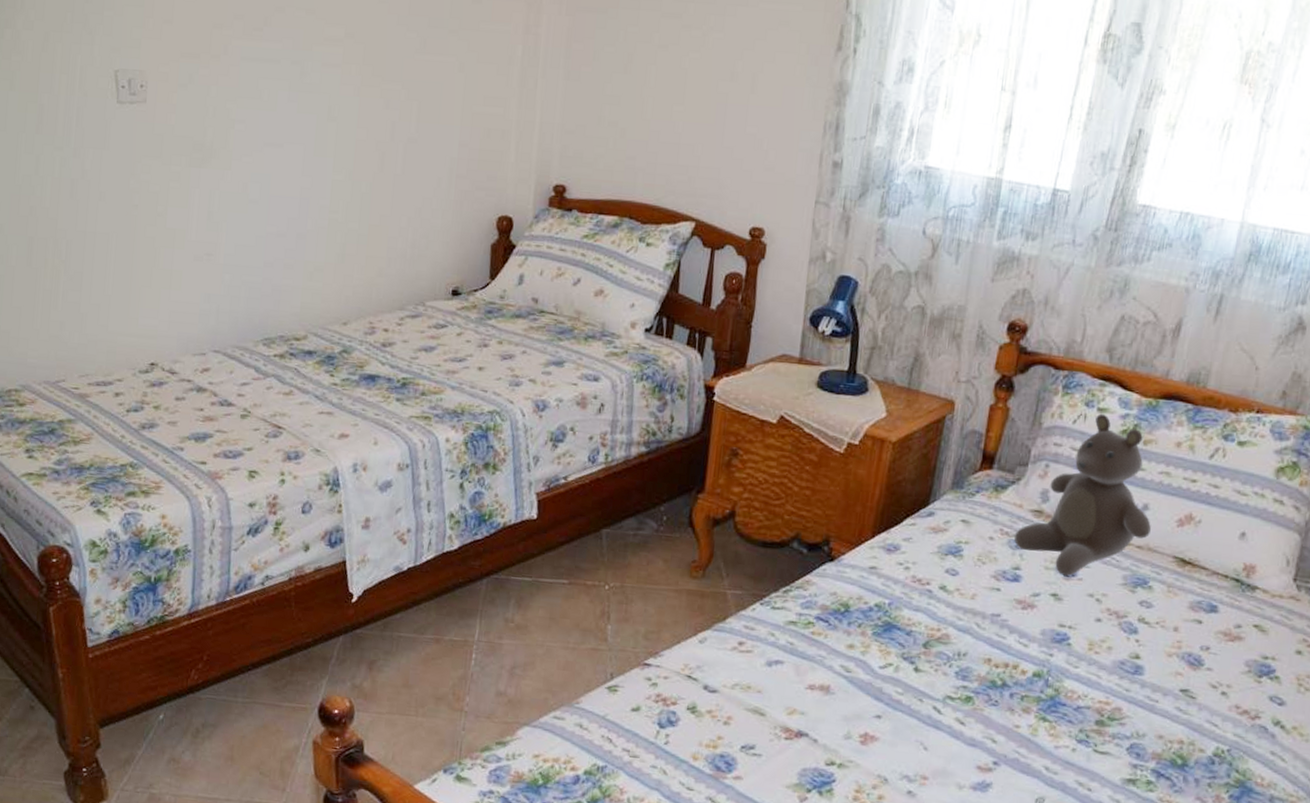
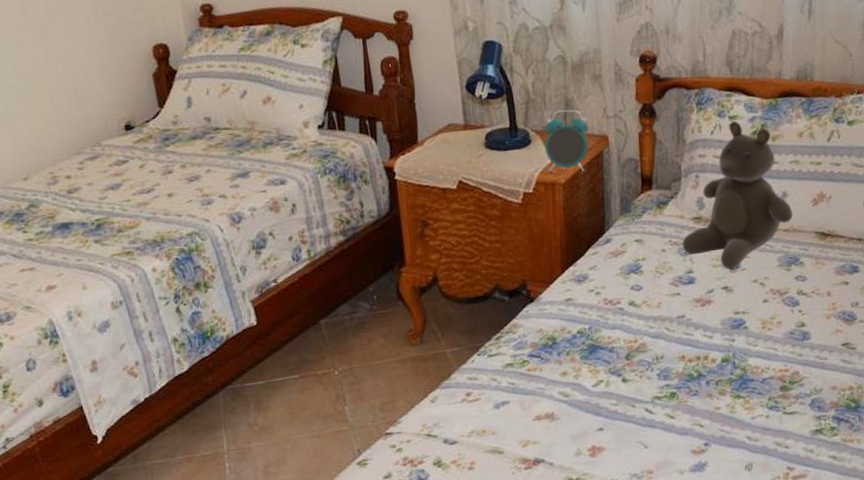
alarm clock: none [881,363,935,434] -> present [544,109,589,173]

